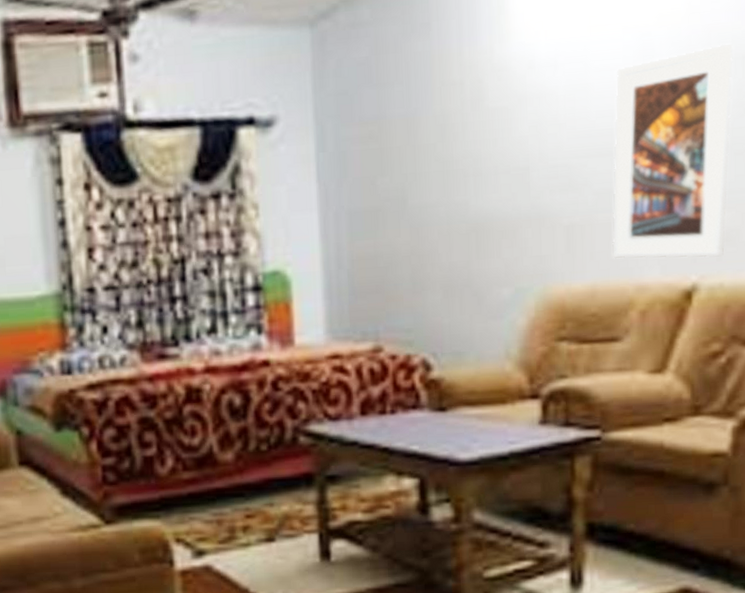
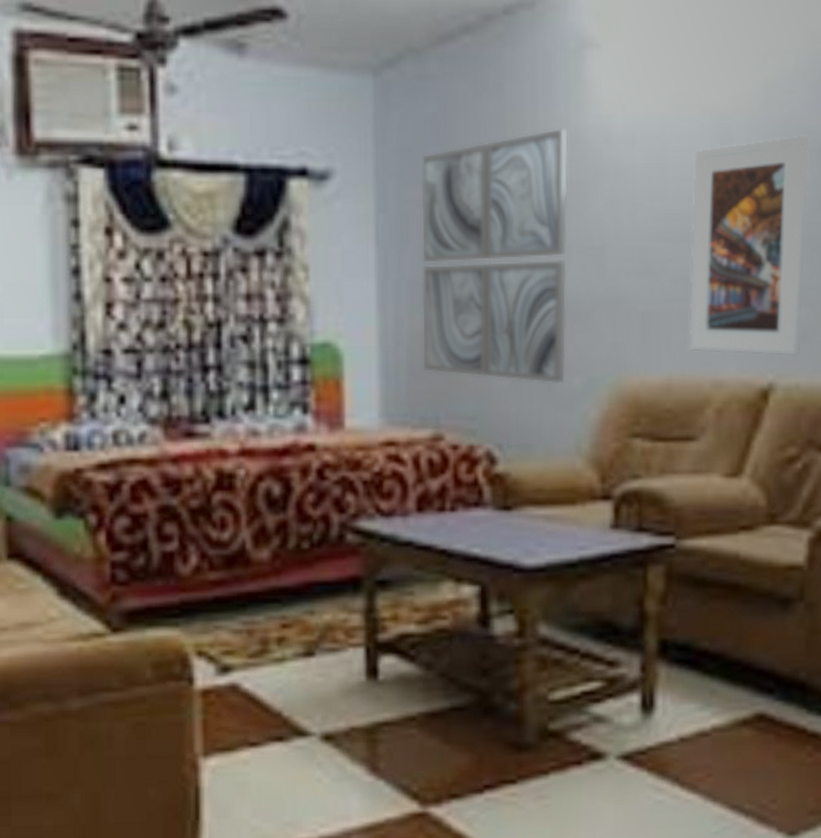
wall art: none [356,59,495,296] -> present [421,128,569,384]

